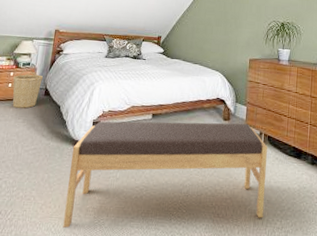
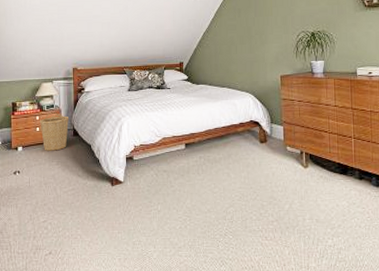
bench: present [63,121,267,228] -> none [110,144,313,262]

